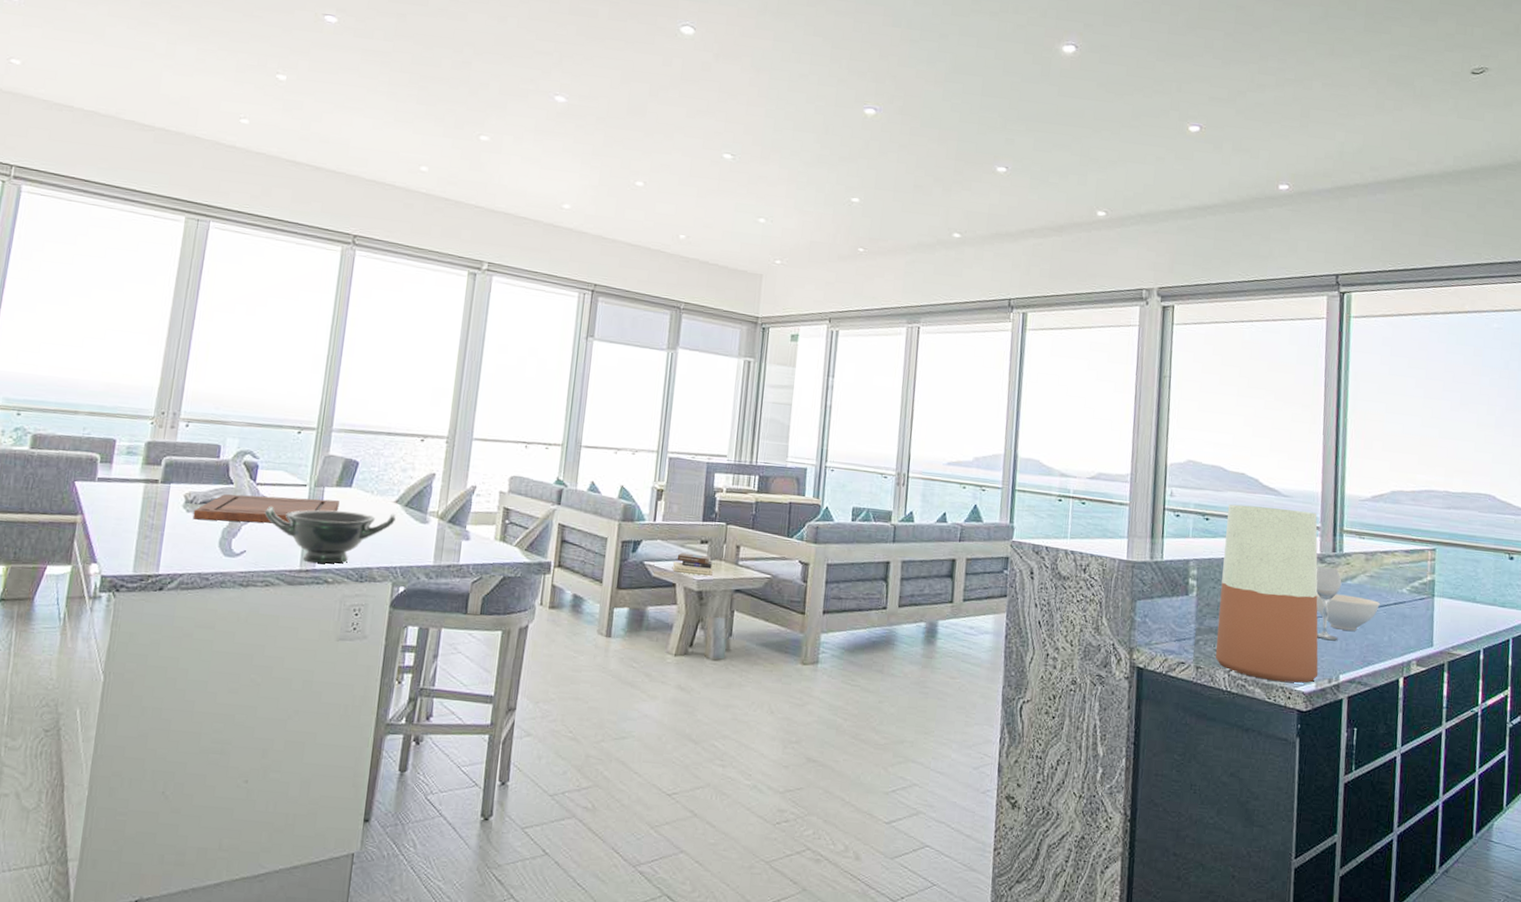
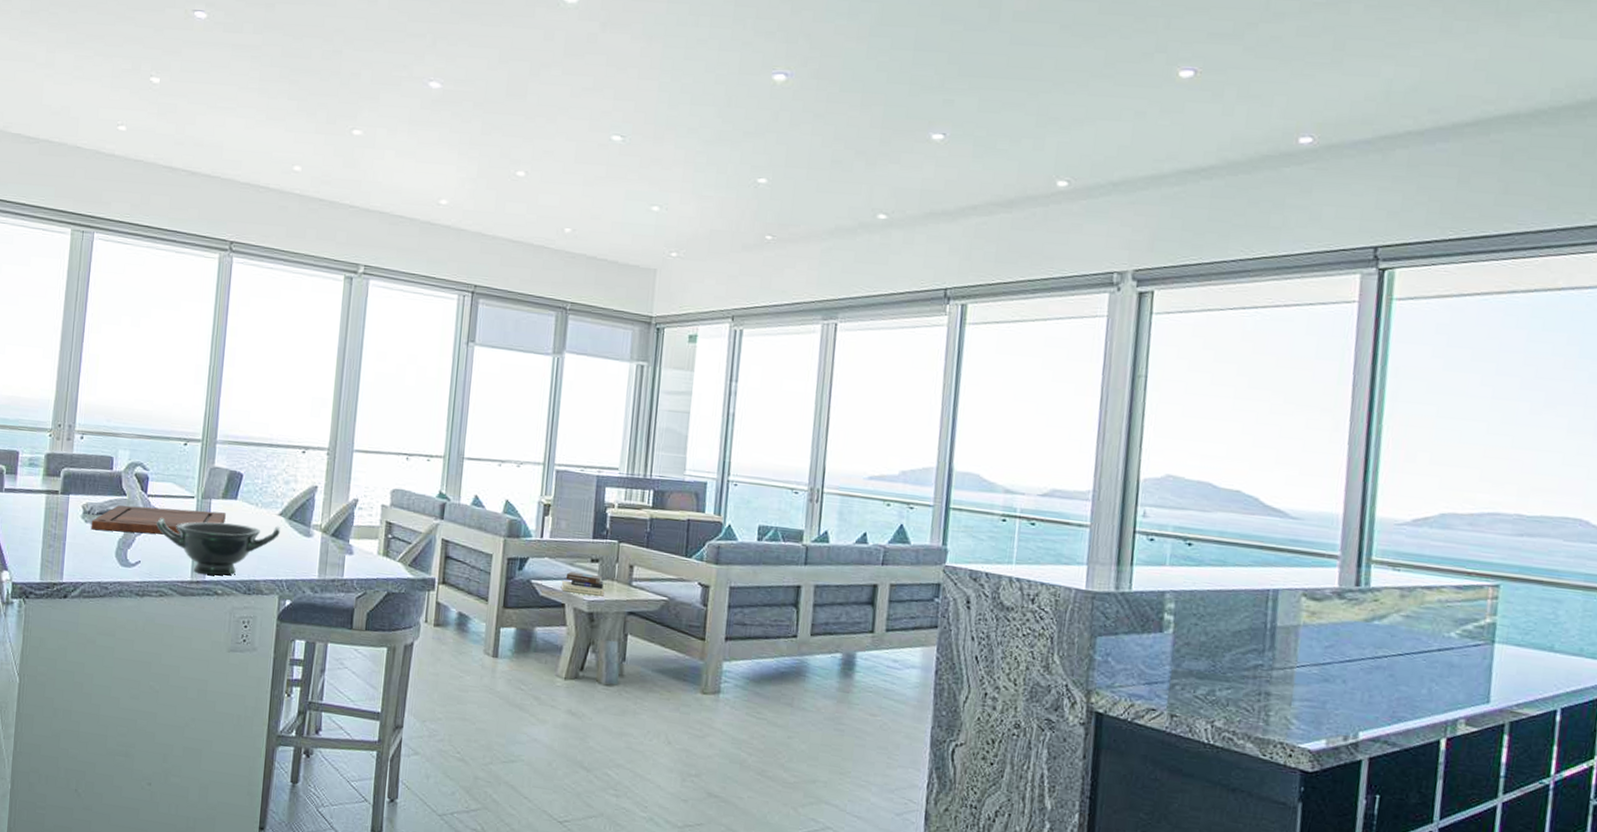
vase: present [1215,504,1319,684] -> none [1195,526,1337,740]
wineglass: present [1316,566,1342,640] -> none [1329,602,1367,691]
bowl: present [1316,593,1380,631] -> none [1330,634,1418,681]

